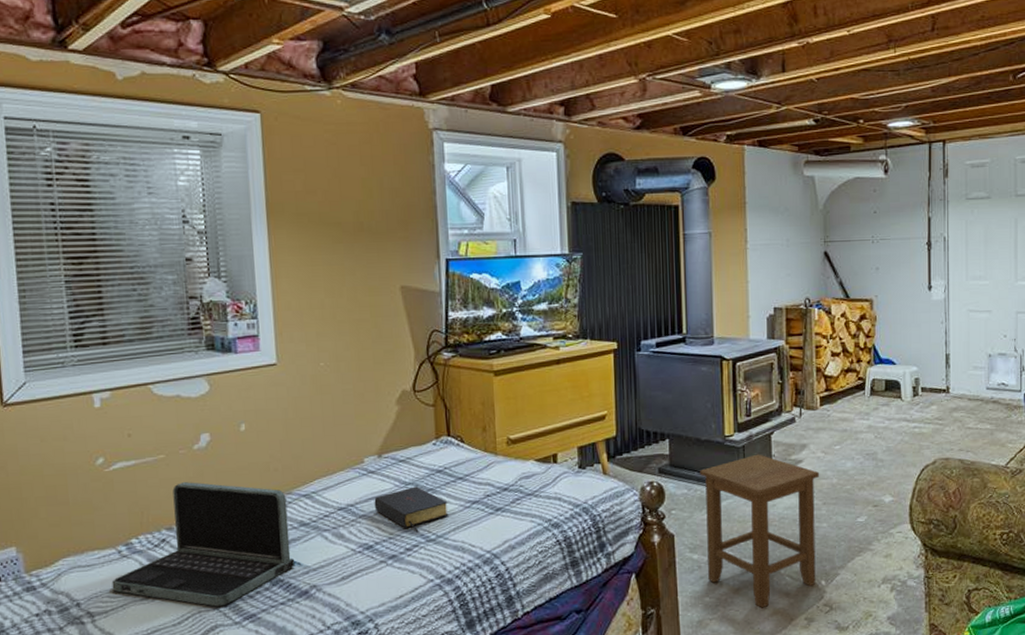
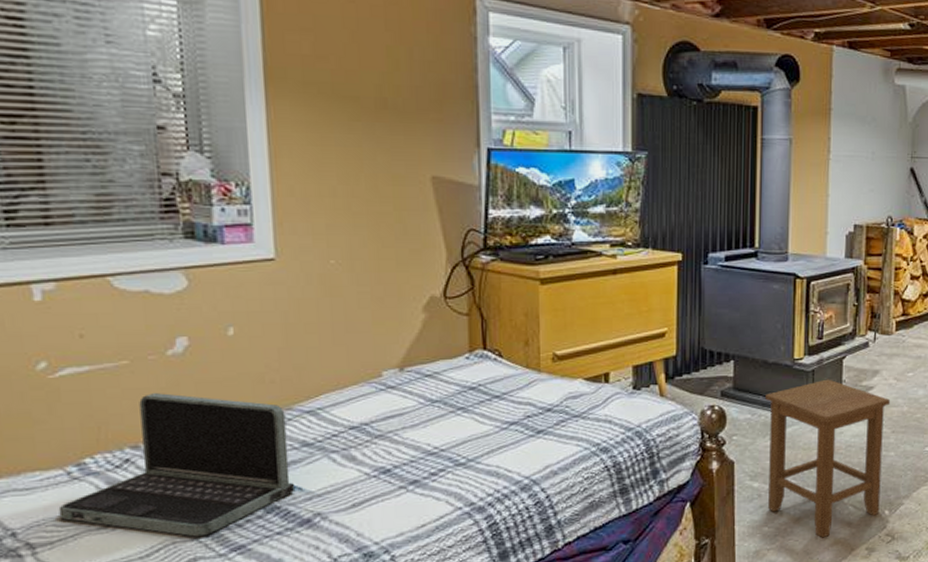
bible: present [374,486,449,532] -> none [393,404,482,456]

